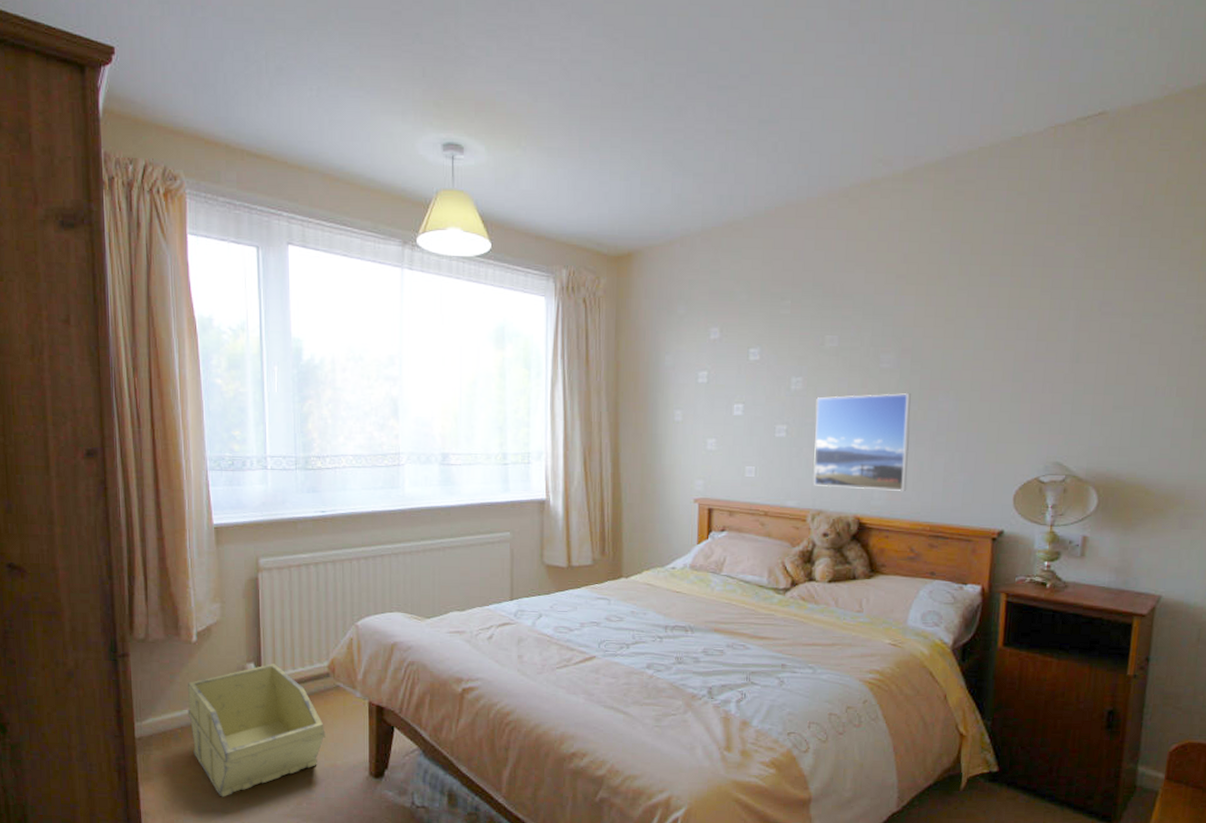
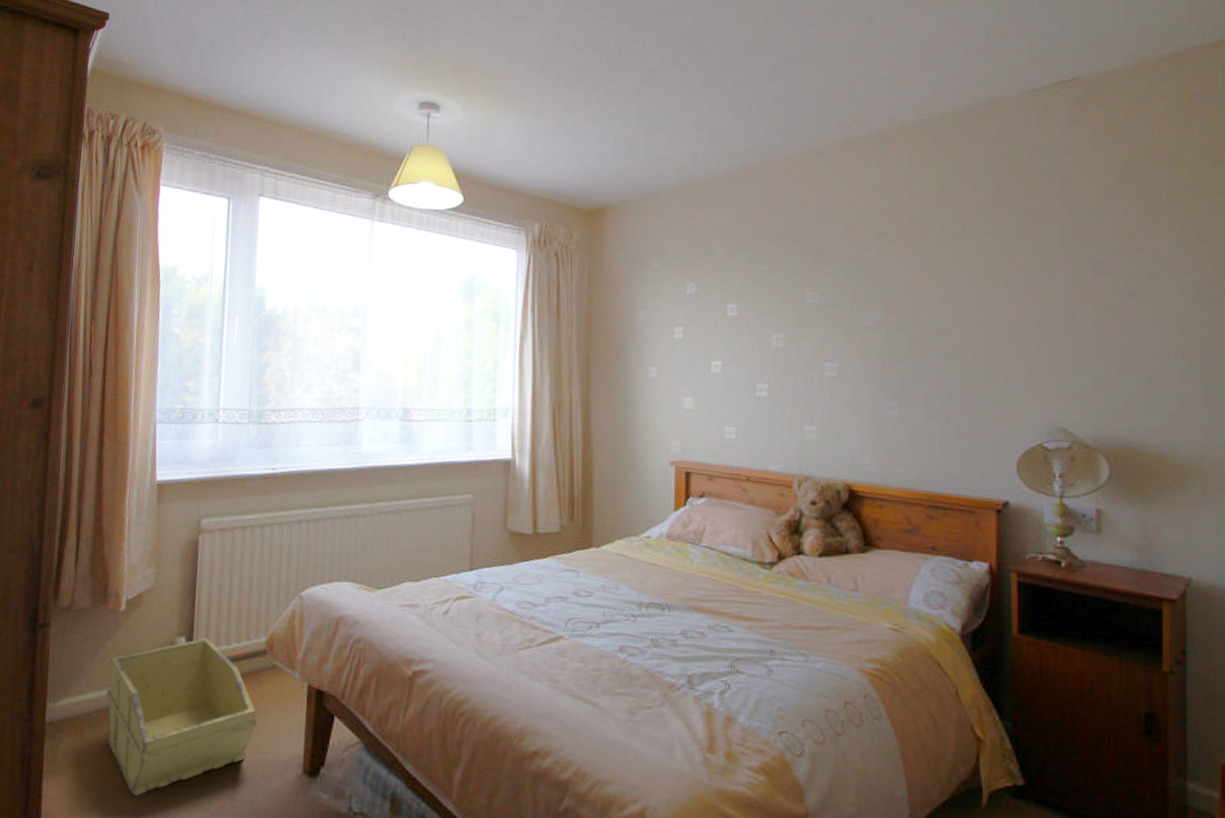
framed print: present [813,393,911,492] -> none [798,352,901,458]

